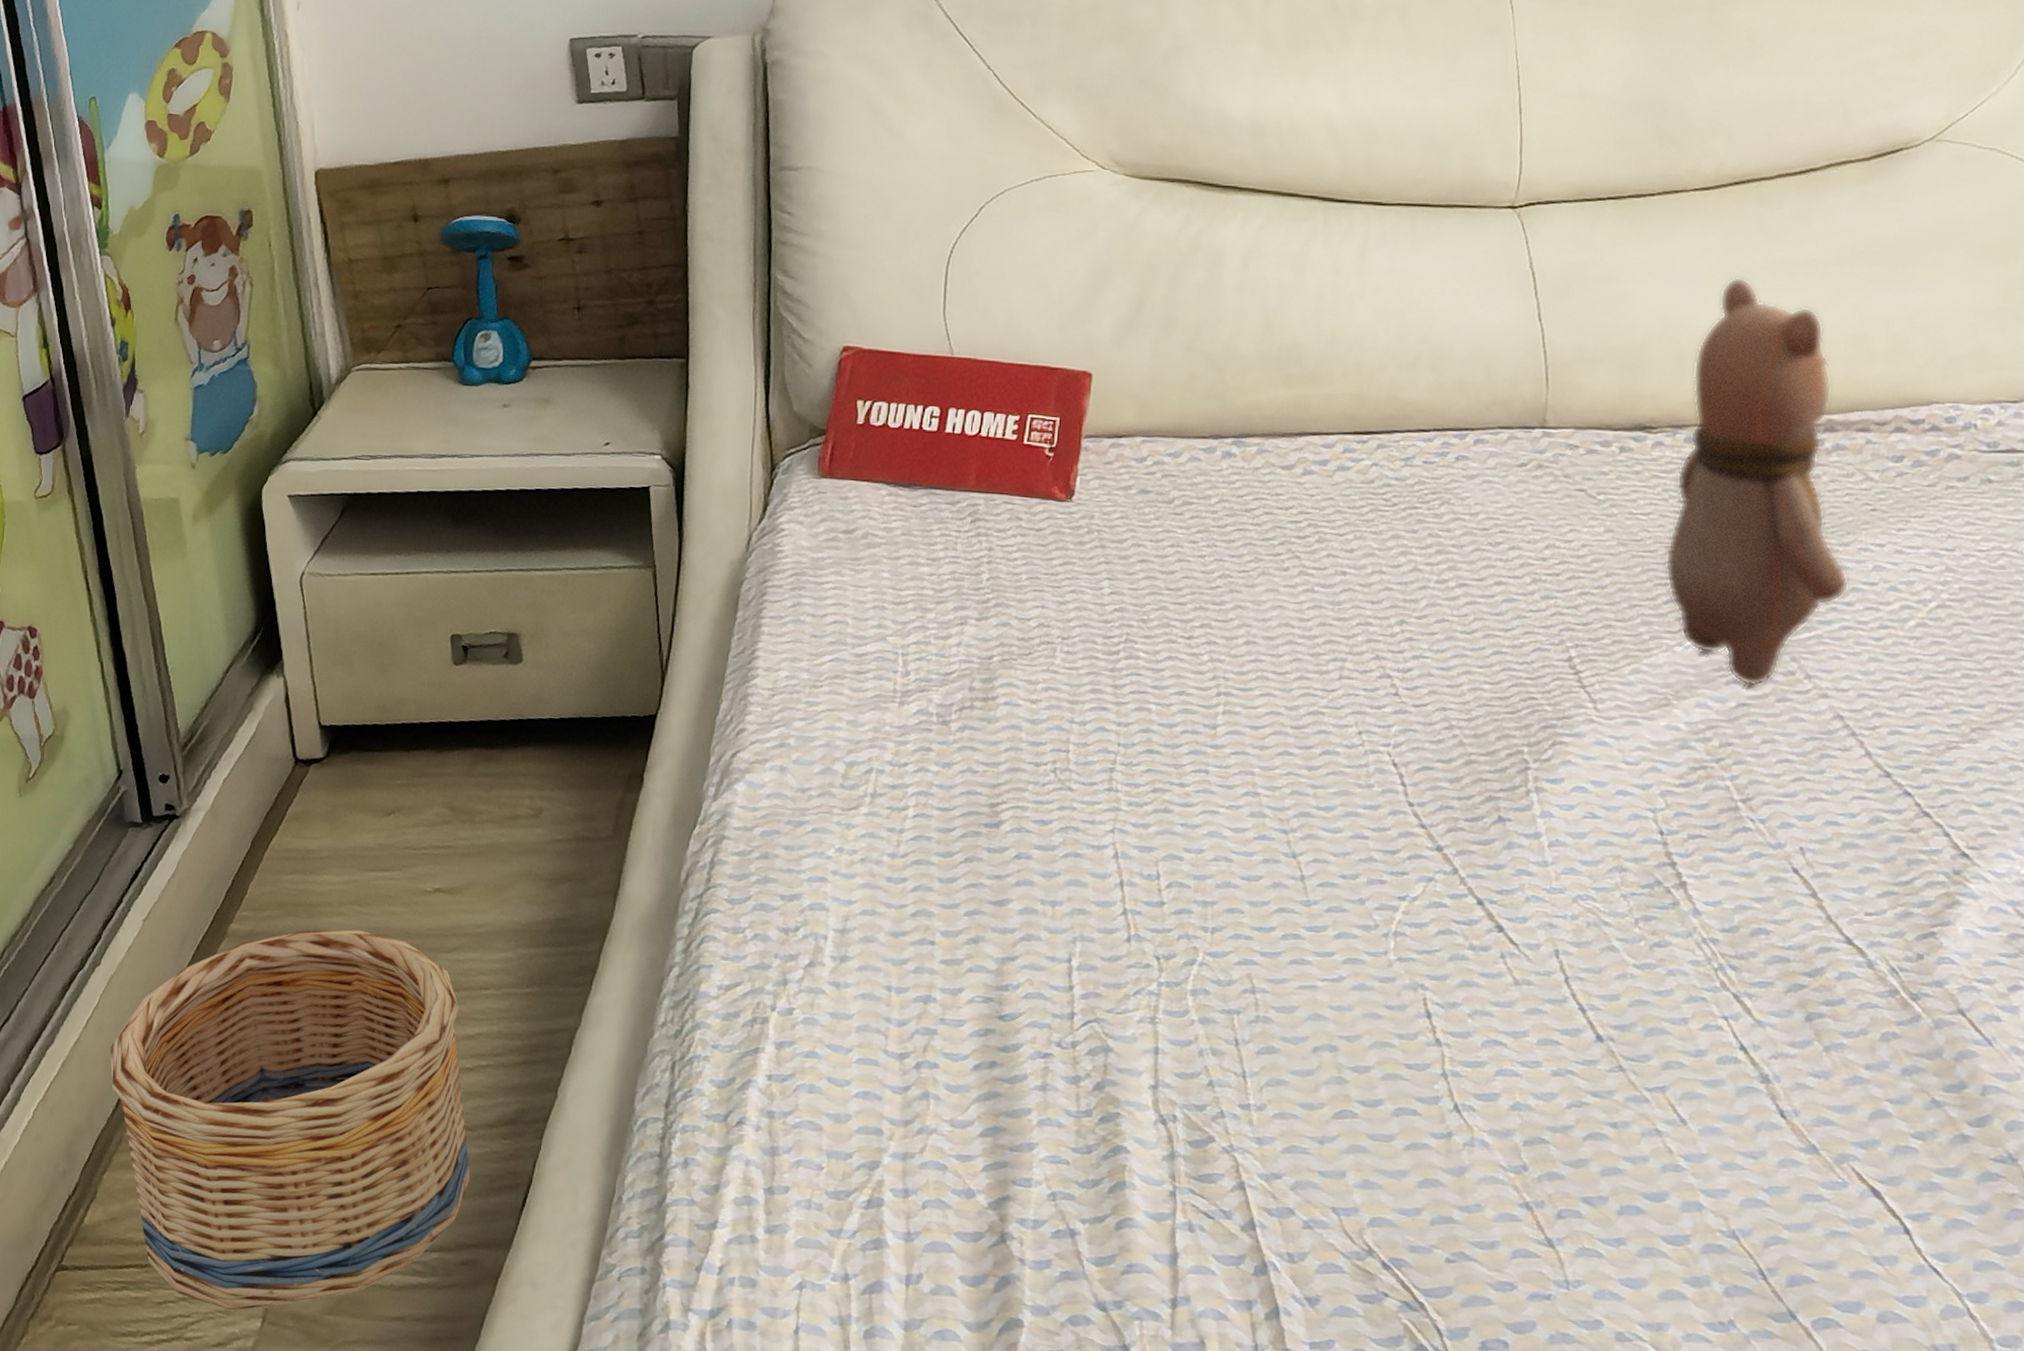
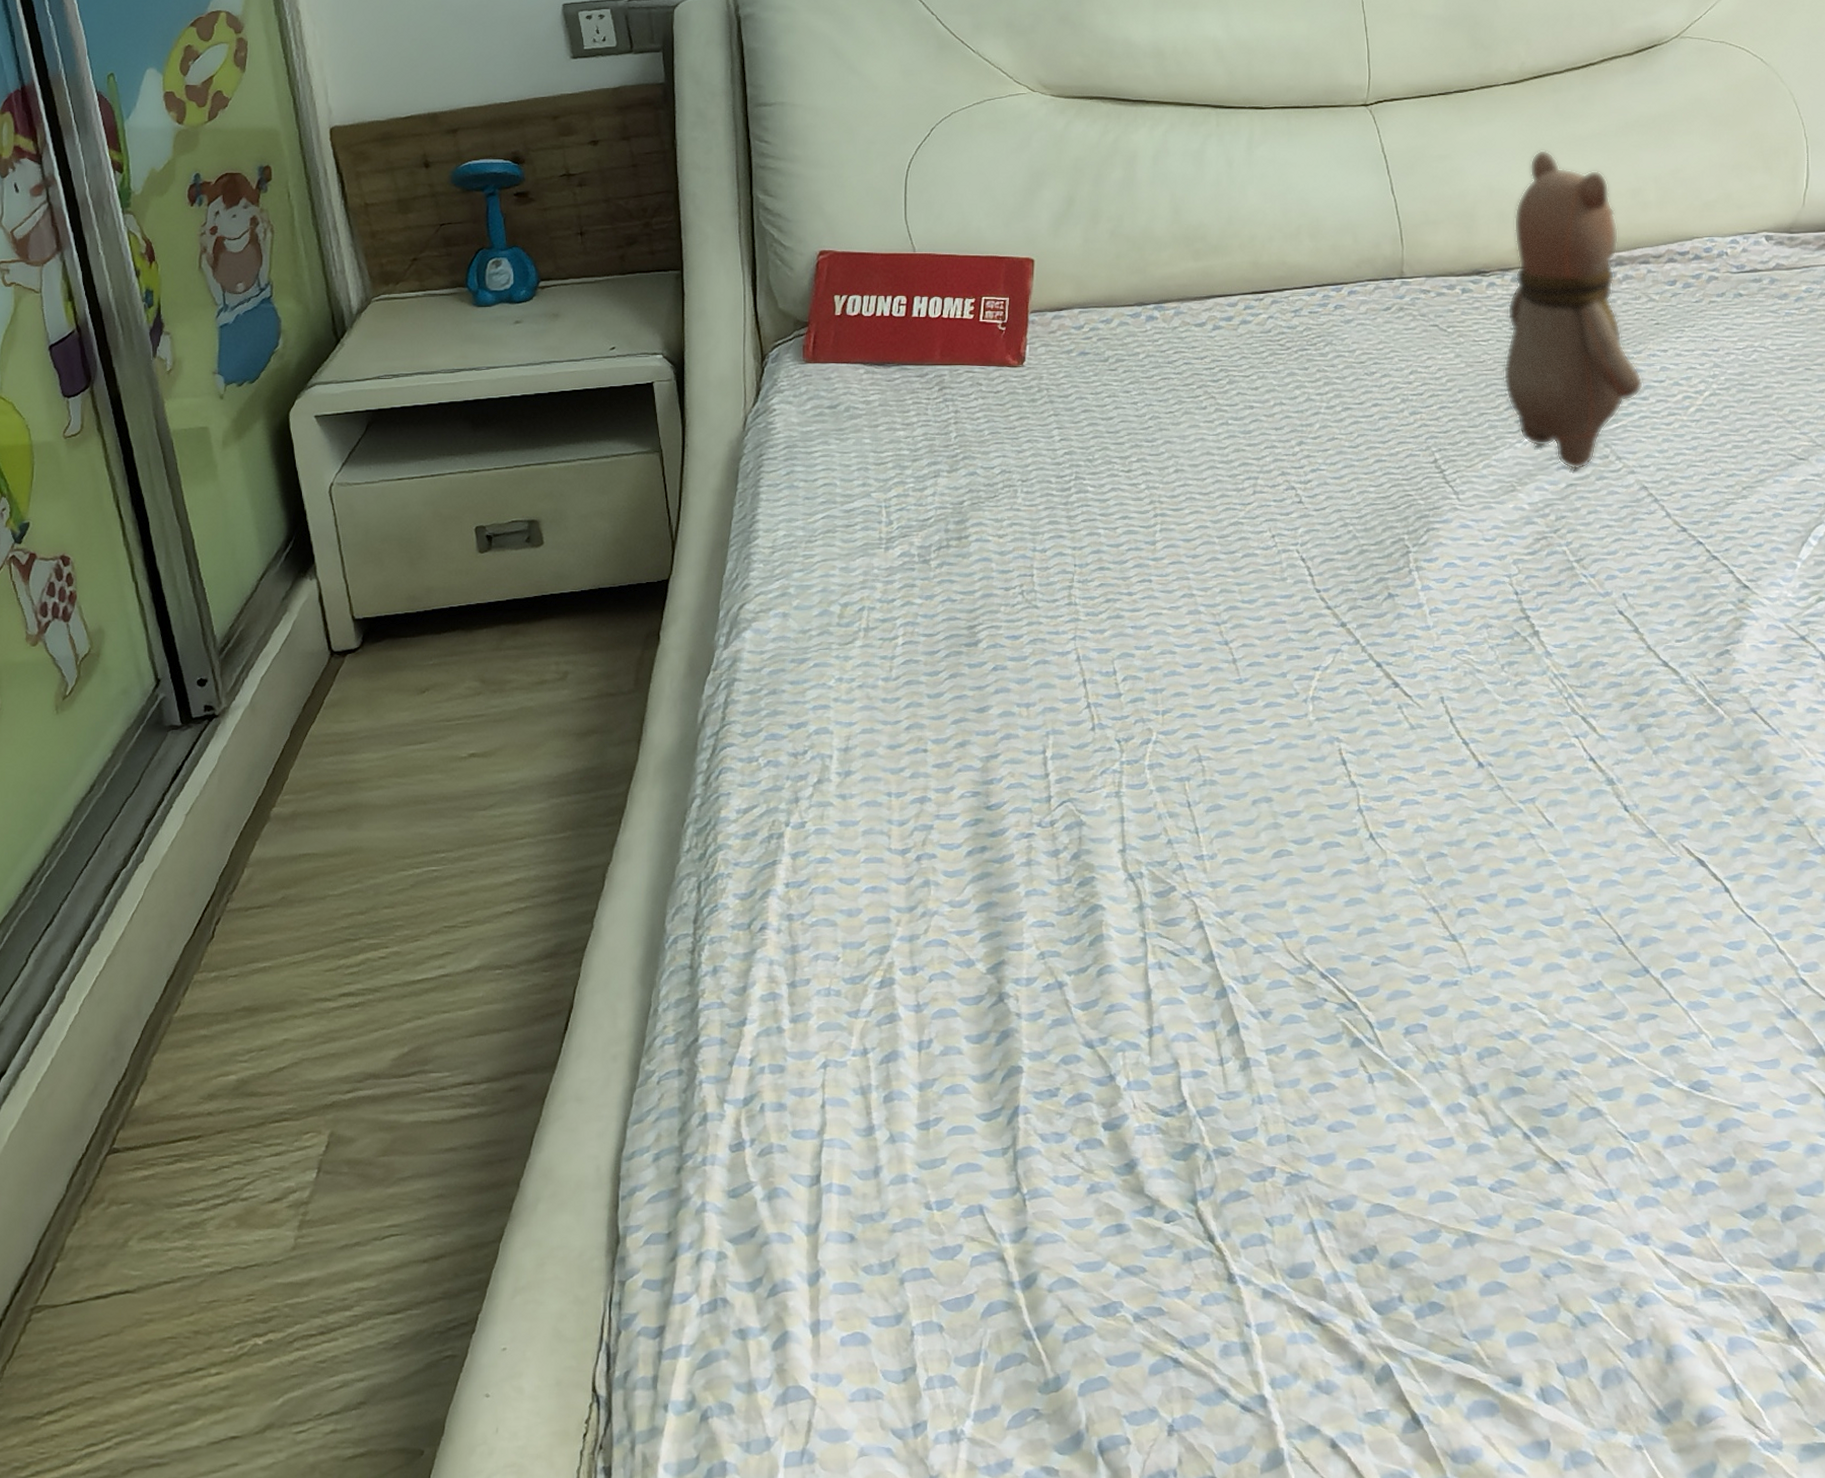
basket: present [110,929,471,1311] -> none [156,800,515,1166]

